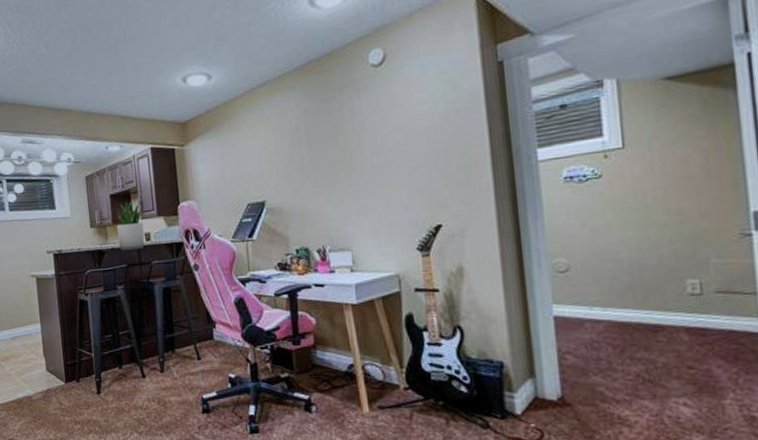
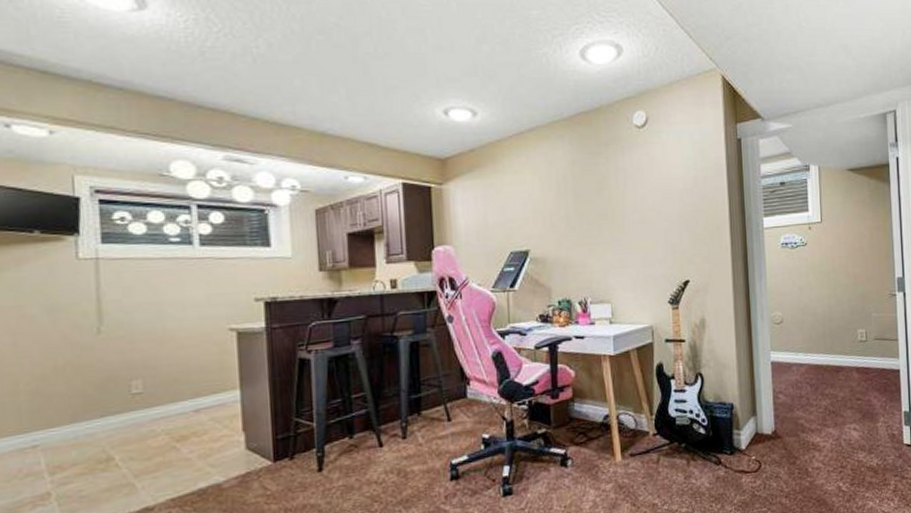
planter: present [116,198,145,251] -> none [354,239,390,300]

